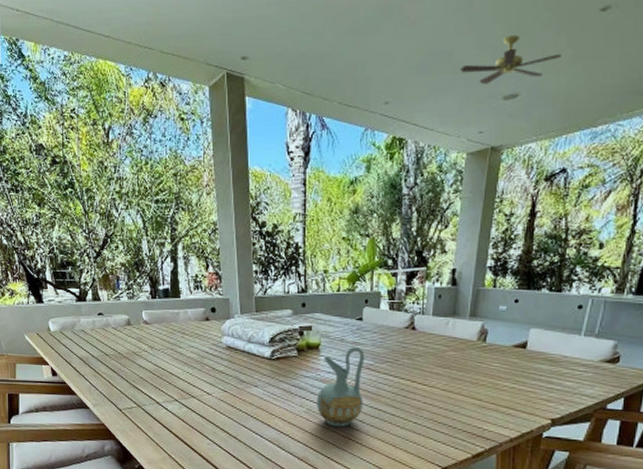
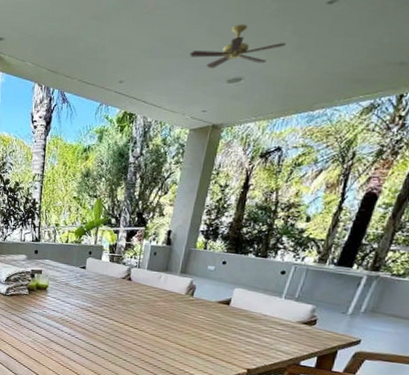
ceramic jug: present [316,346,365,428] -> none [41,290,85,358]

